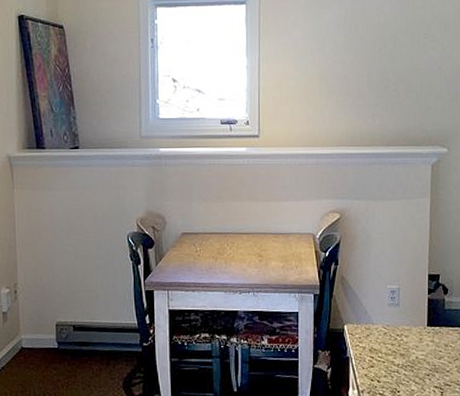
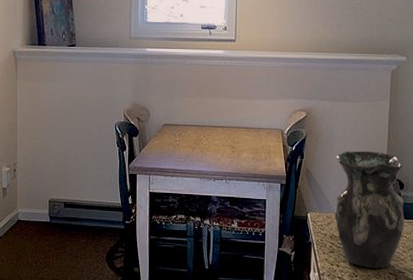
vase: none [374,253,449,383] -> present [334,151,404,269]

